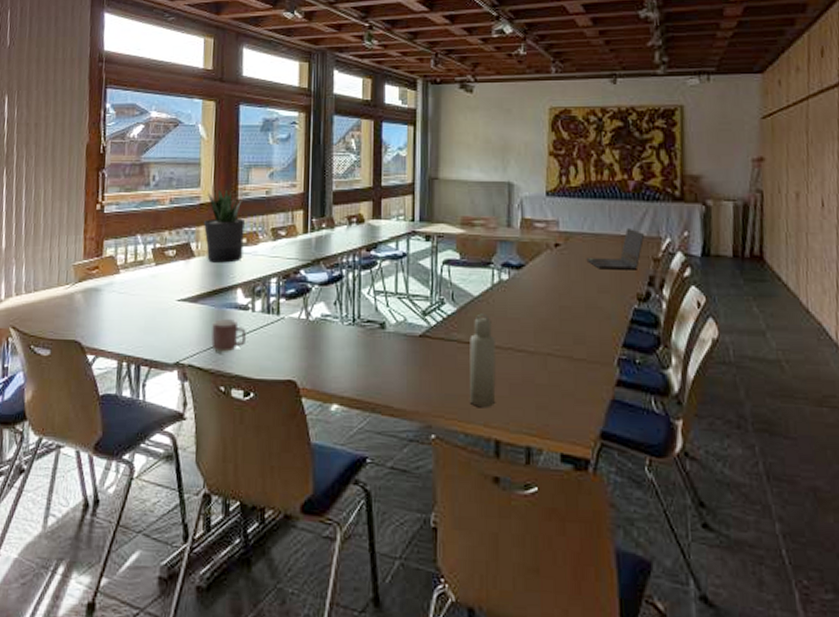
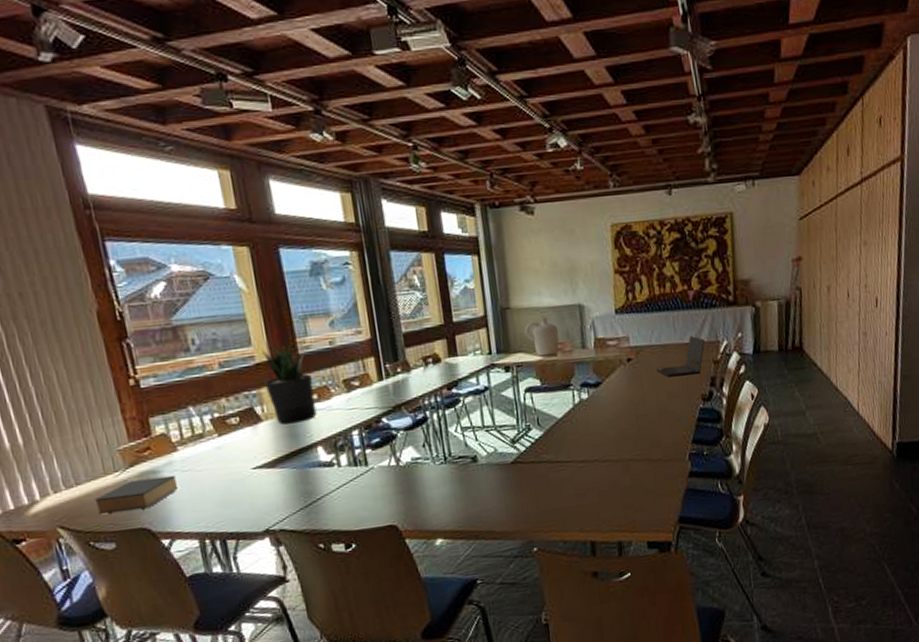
book: none [44,294,113,323] -> present [94,475,179,514]
mug: present [211,319,246,352] -> none [297,478,337,512]
water jug: none [450,190,484,230] -> present [524,316,560,357]
bottle: present [469,313,496,408] -> none [558,433,588,517]

